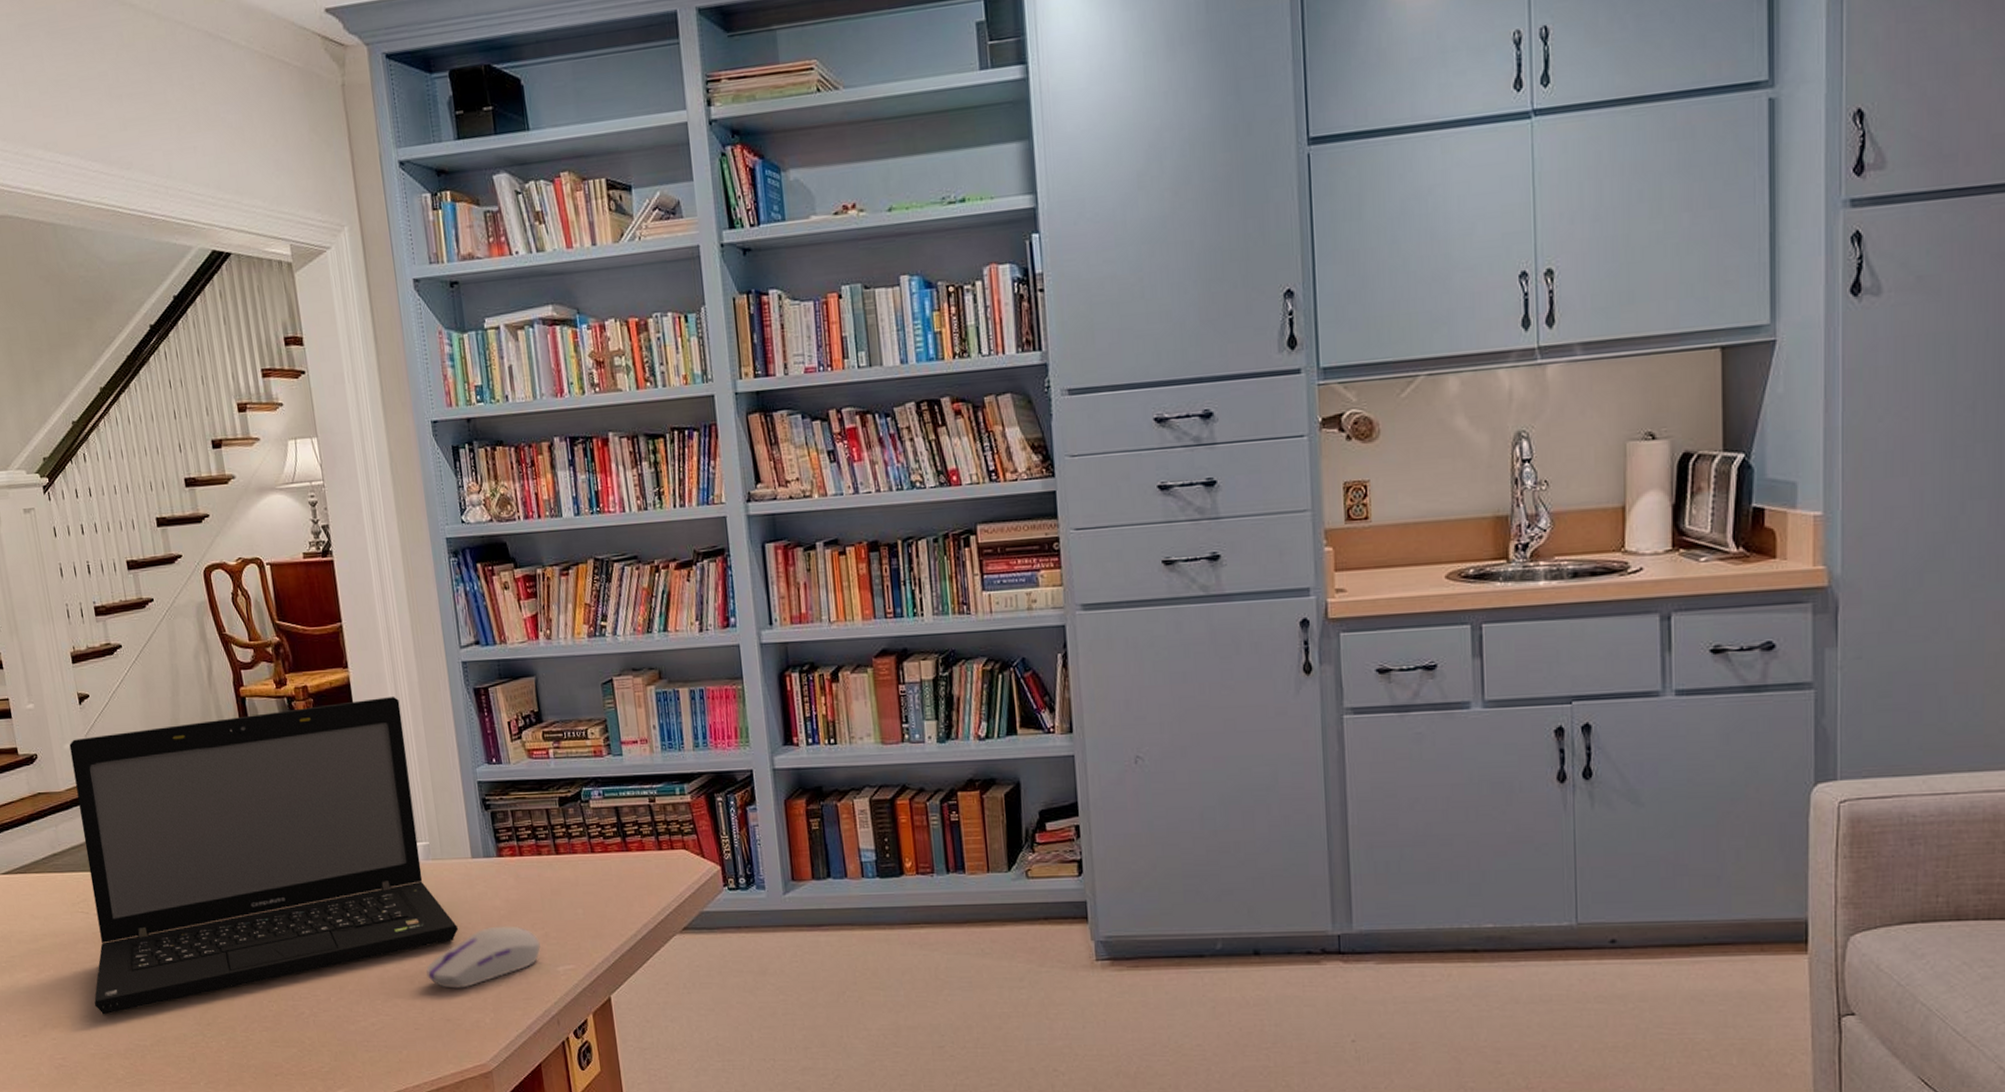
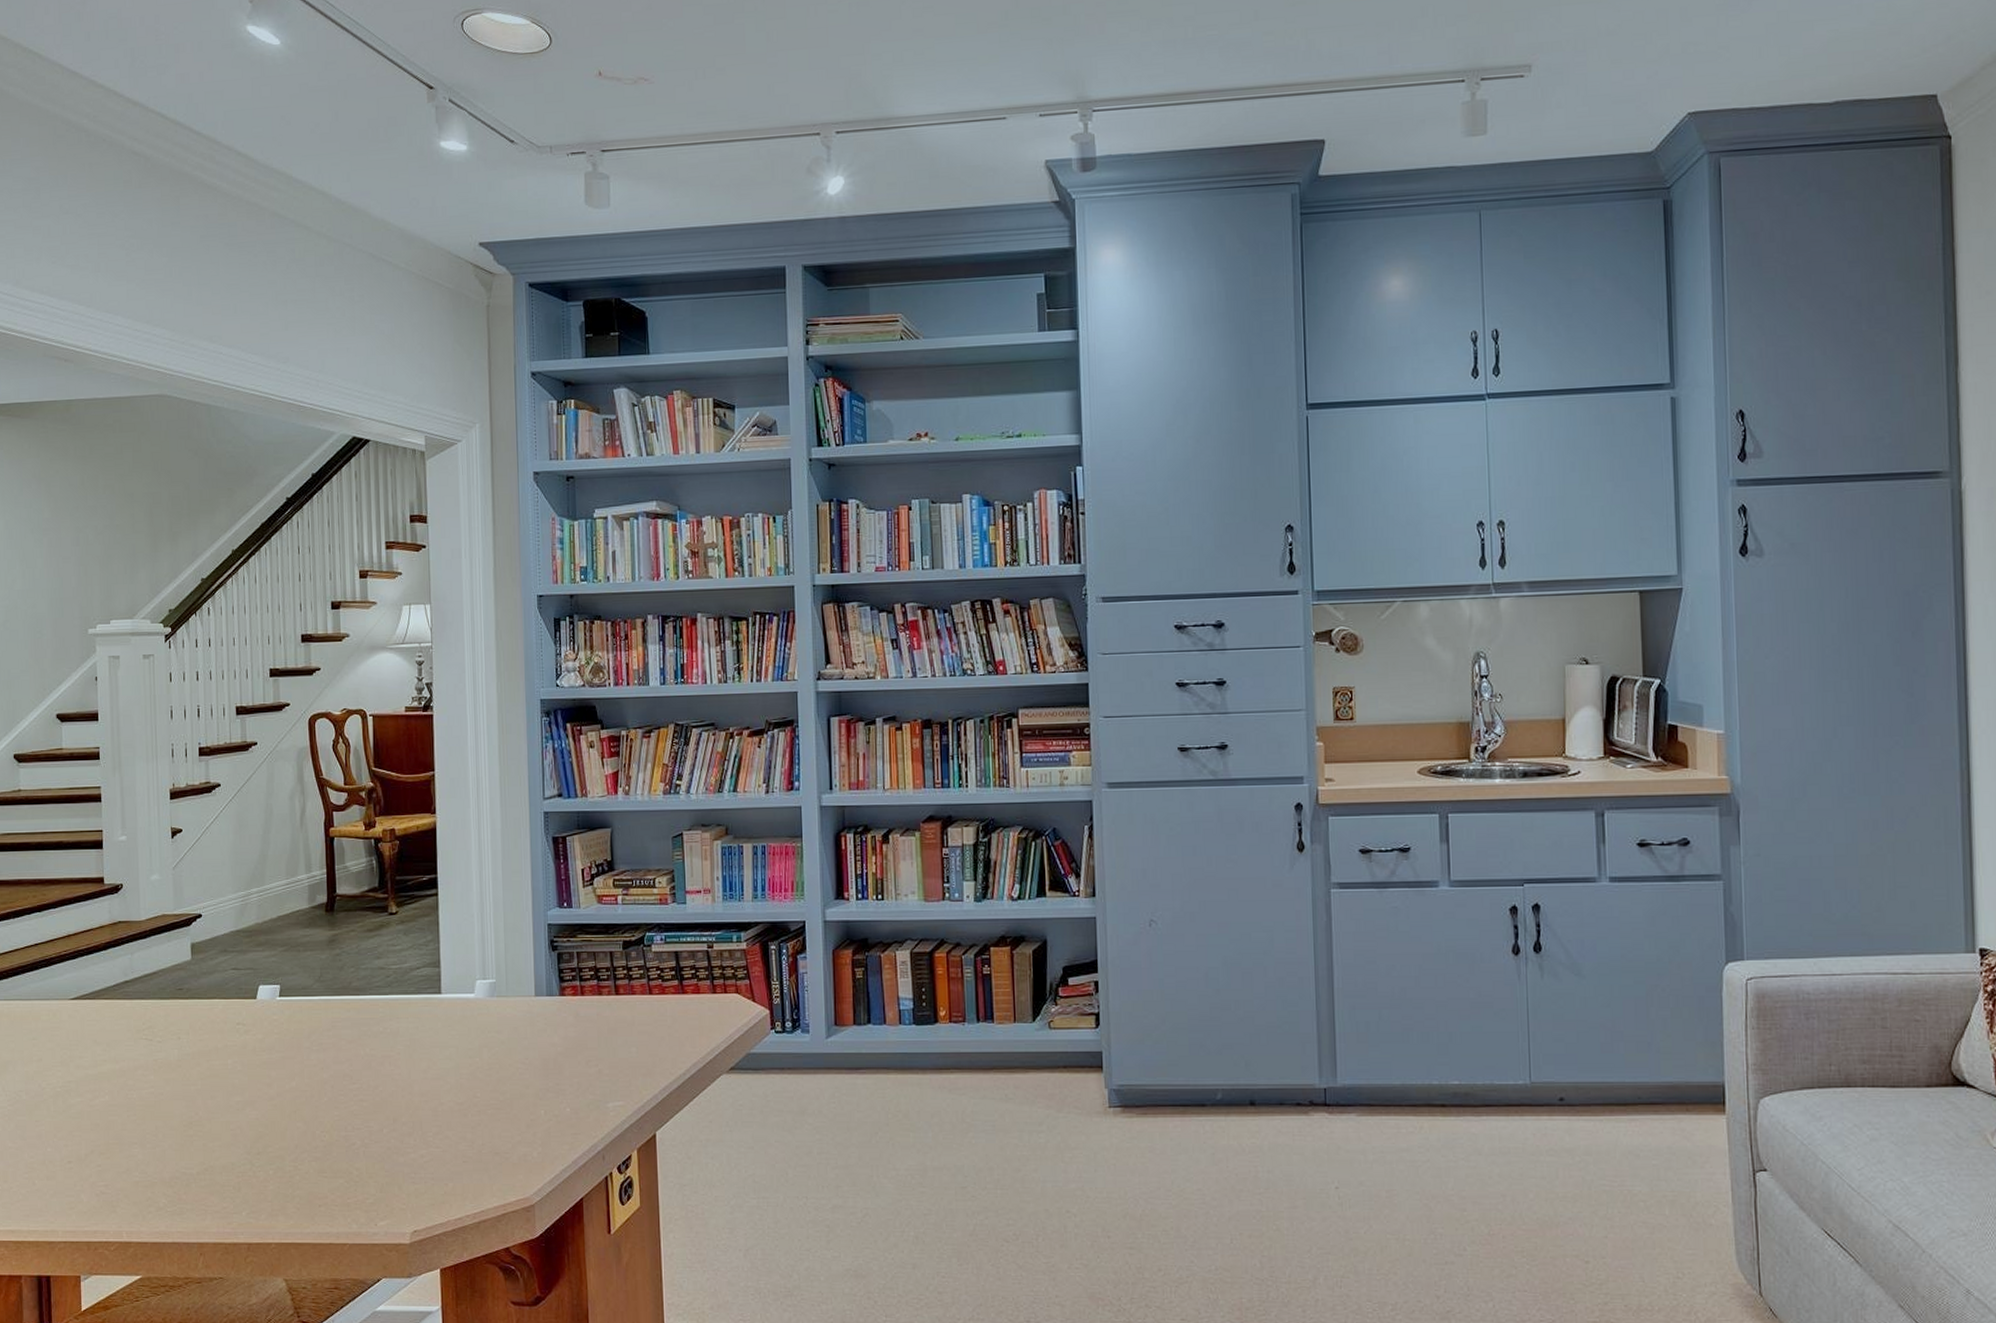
laptop: present [69,696,459,1015] -> none [145,841,516,1142]
computer mouse: present [426,926,541,989] -> none [480,1062,593,1122]

